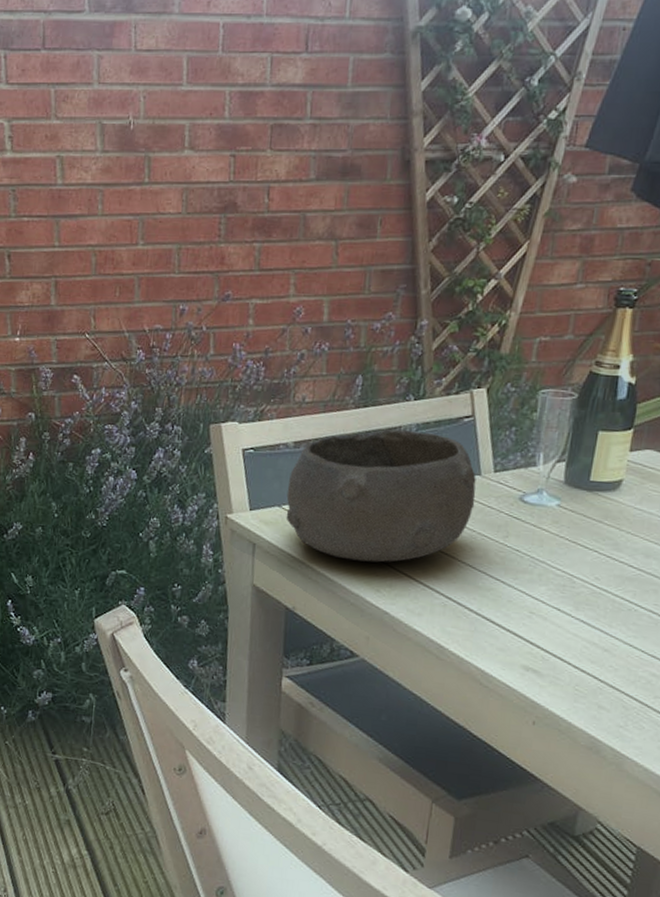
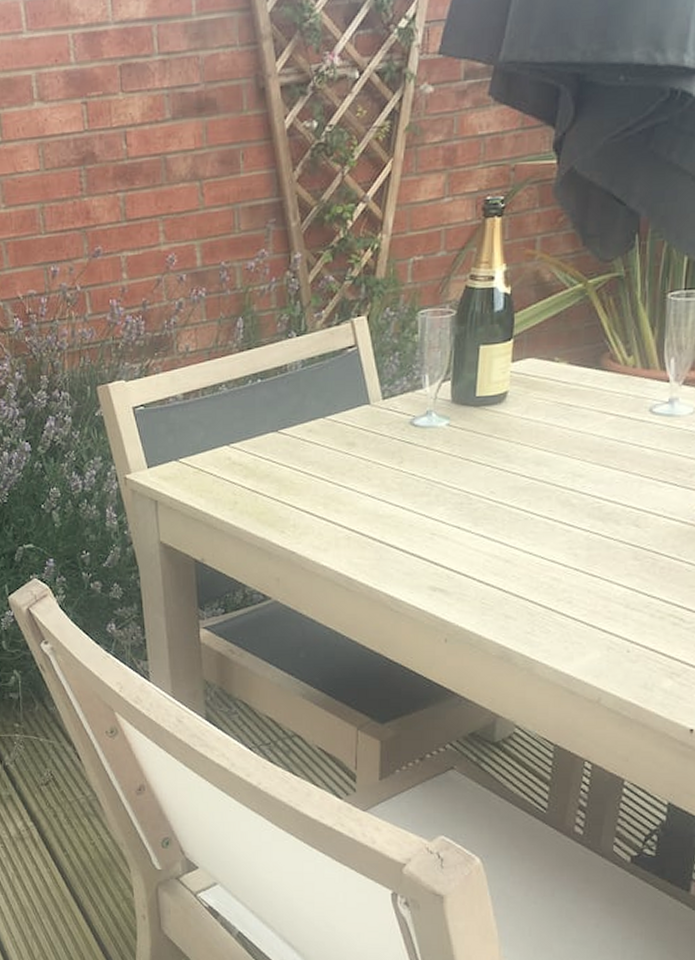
bowl: present [286,429,476,563] -> none [182,367,367,505]

